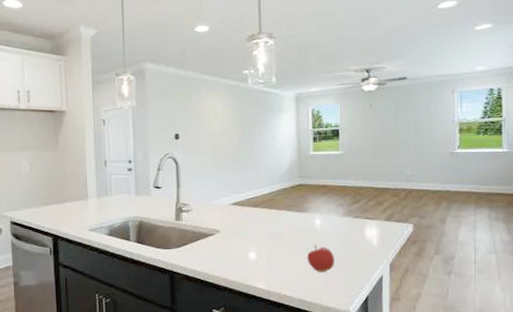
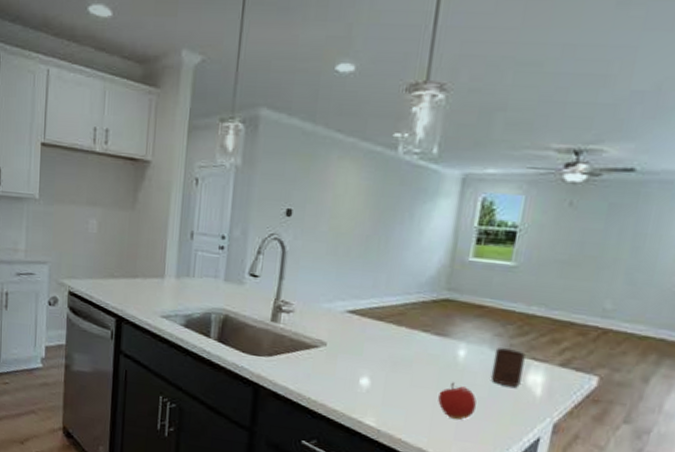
cup: none [340,214,362,241] -> present [490,348,526,387]

